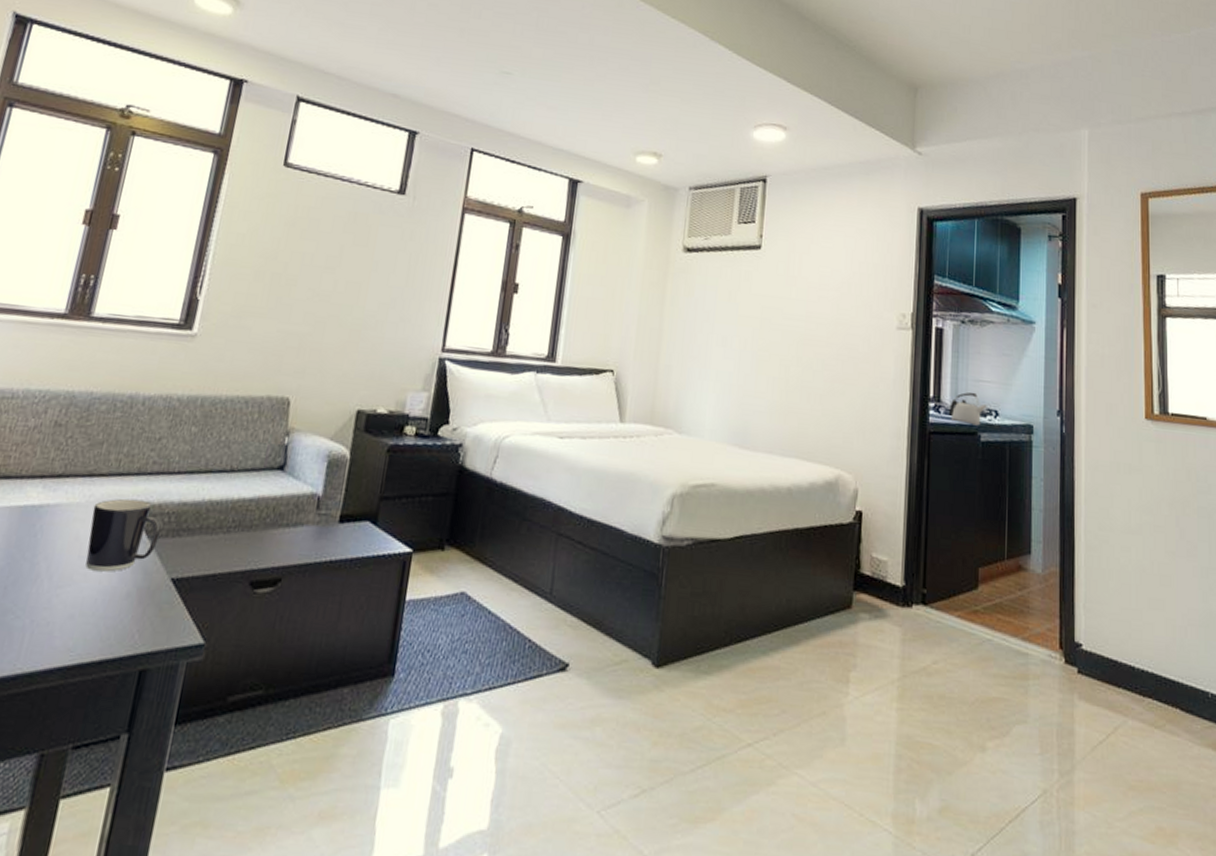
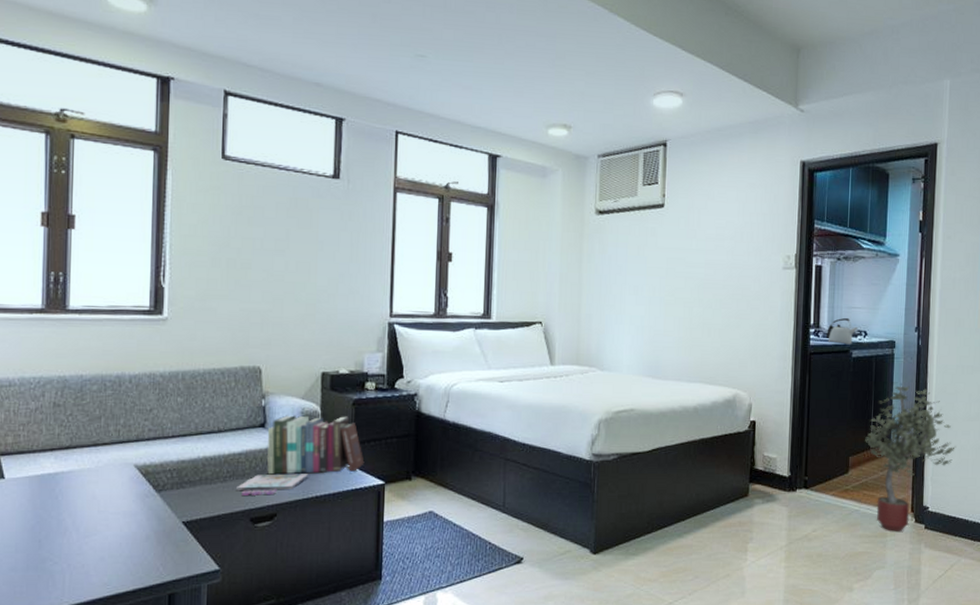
mug: present [86,498,161,572] -> none [103,461,165,521]
magazine: none [239,527,325,555] -> present [236,474,308,496]
books: none [278,457,392,534] -> present [267,415,365,475]
potted tree: none [997,481,1115,674] -> present [864,386,957,531]

